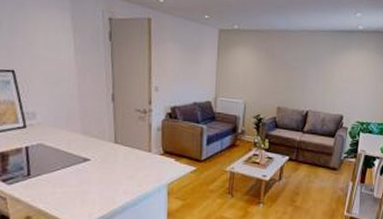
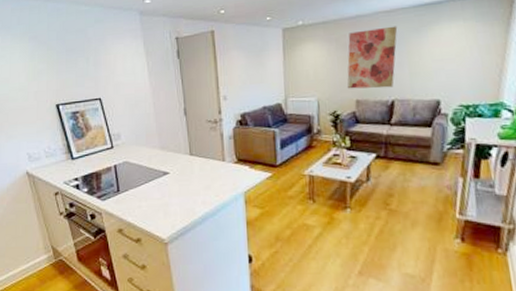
wall art: none [271,44,318,100] -> present [347,26,398,89]

